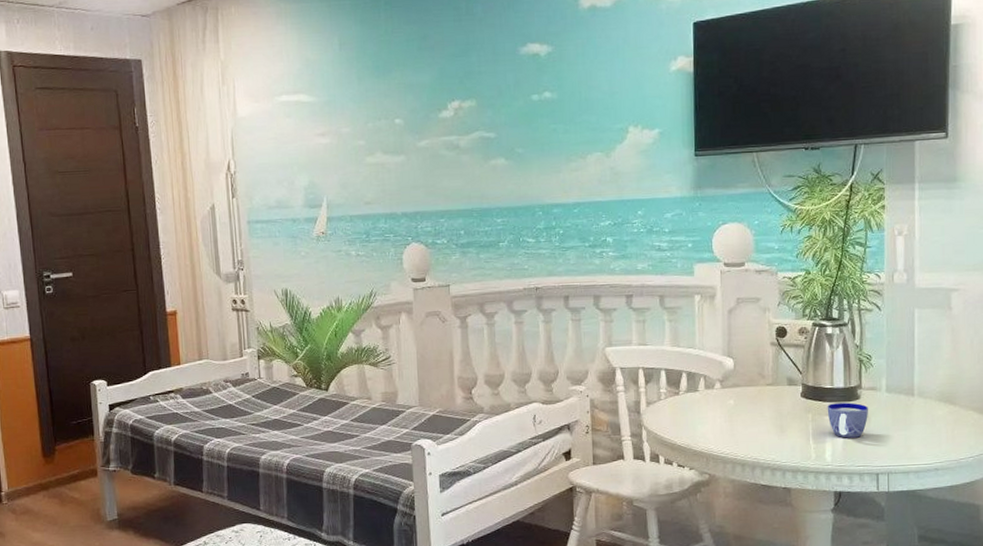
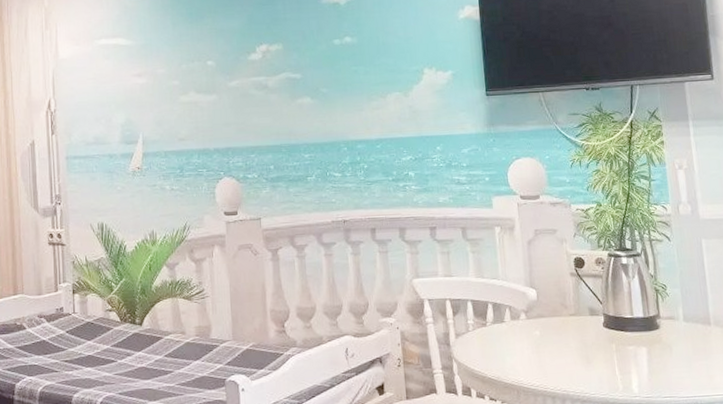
cup: present [827,402,868,438] -> none [629,332,670,369]

